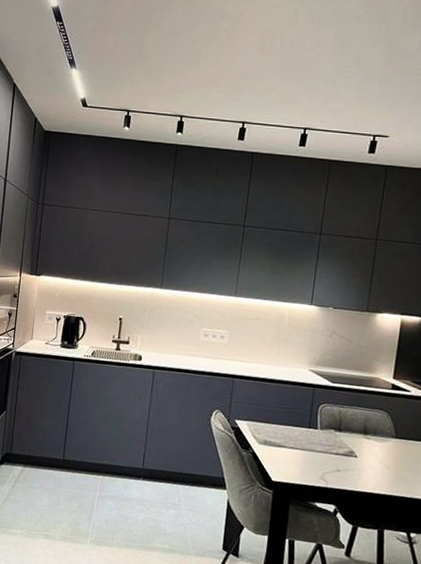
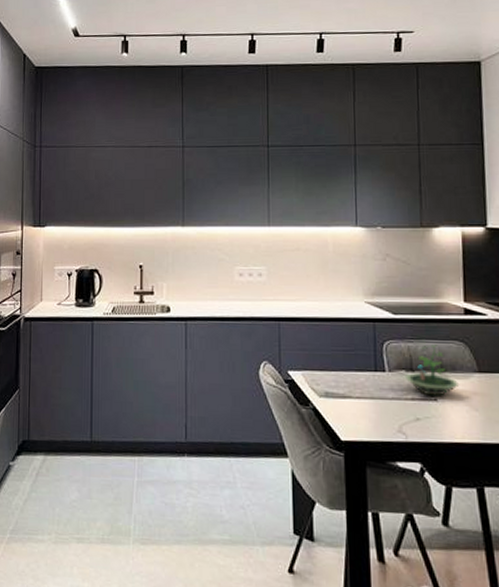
terrarium: none [333,411,378,454] -> present [404,345,460,397]

